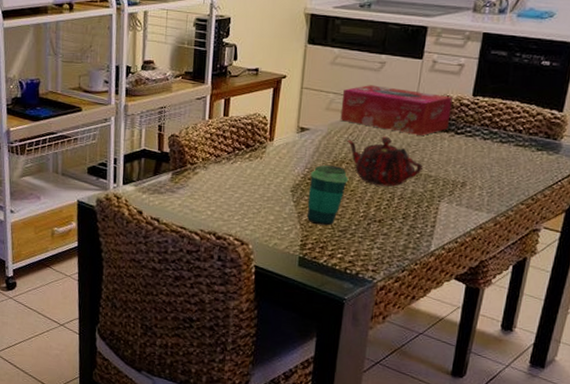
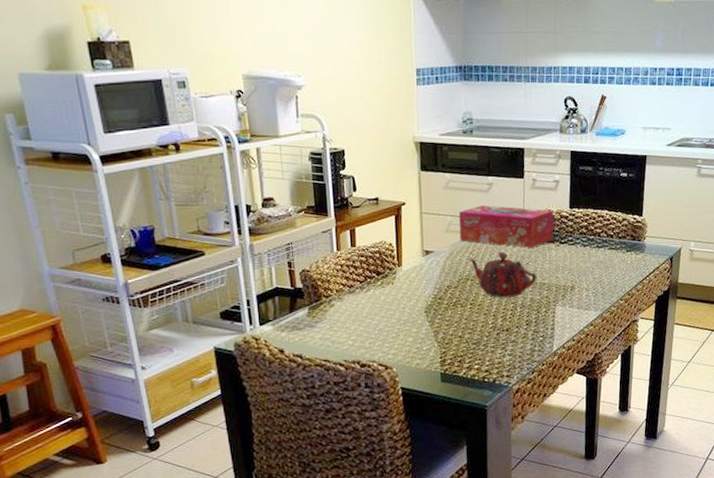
cup: present [307,165,349,226] -> none [440,284,475,341]

